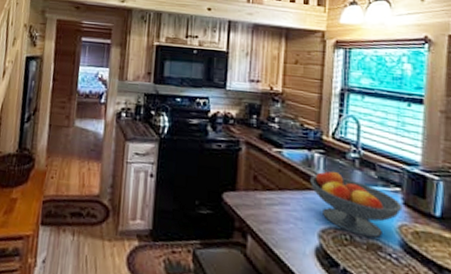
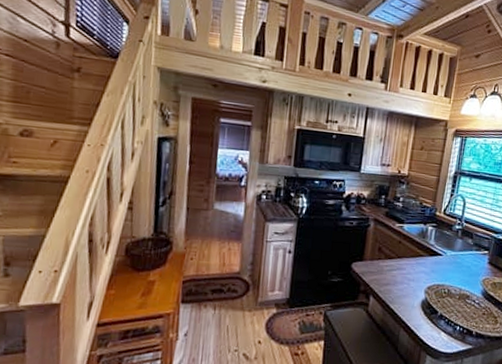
fruit bowl: present [310,168,403,239] -> none [423,238,488,290]

